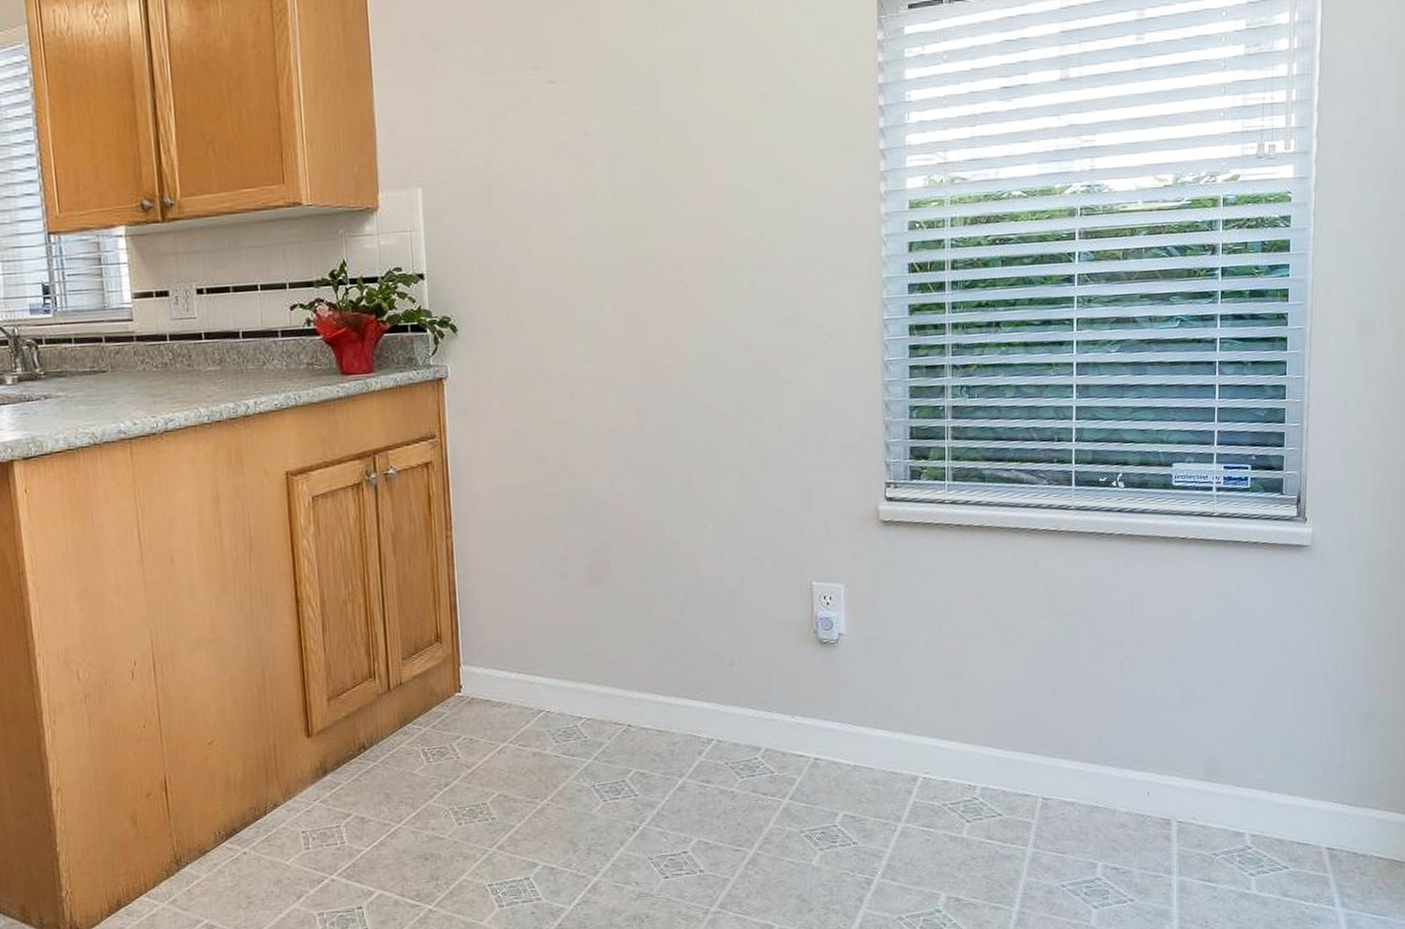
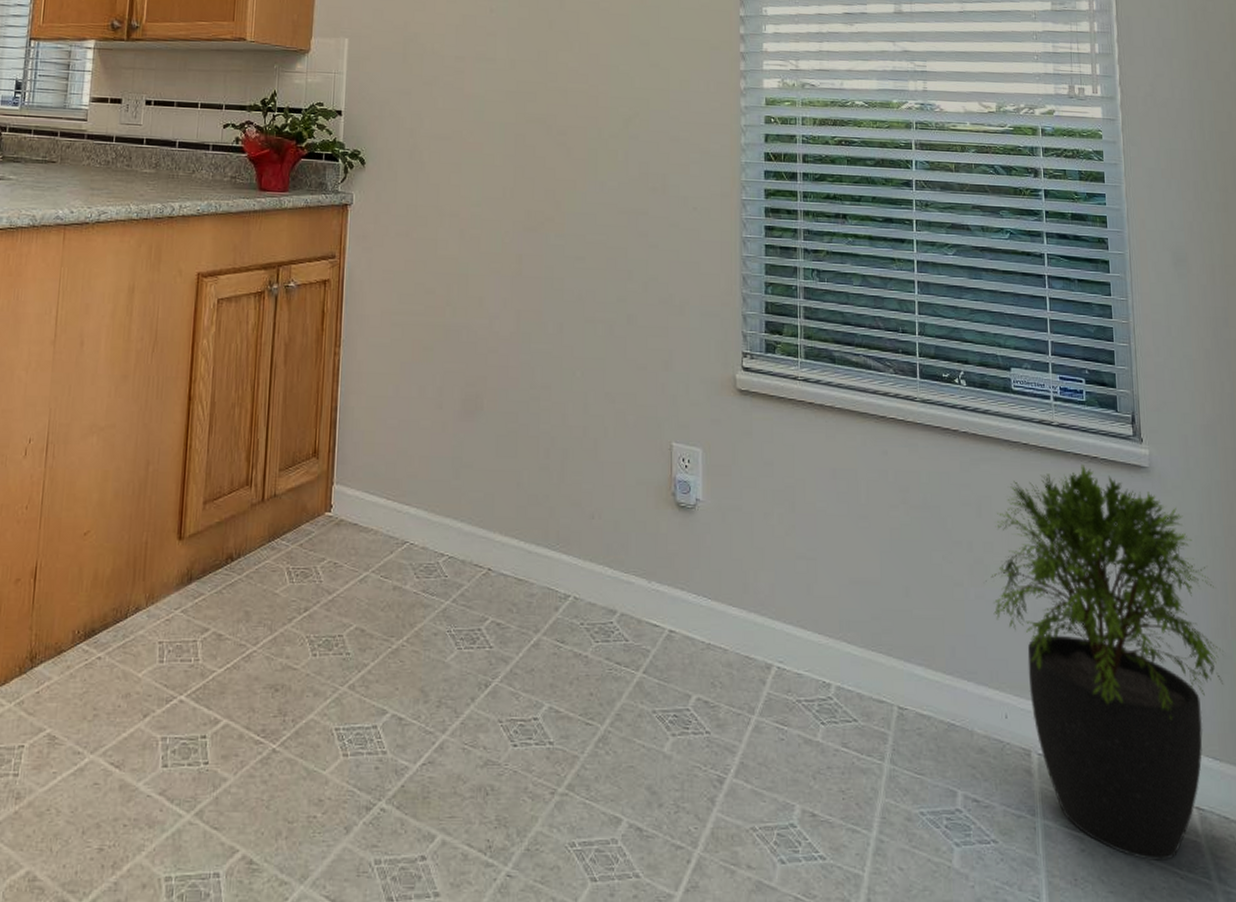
potted plant: none [1135,551,1368,898] -> present [986,465,1223,862]

